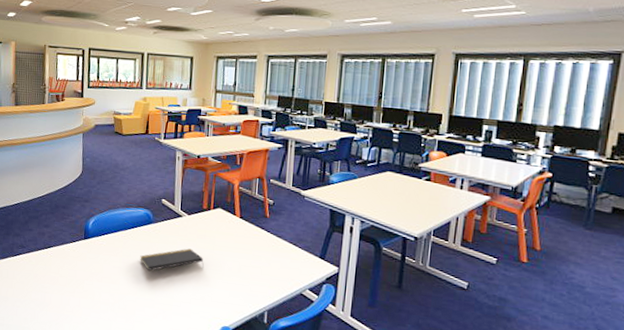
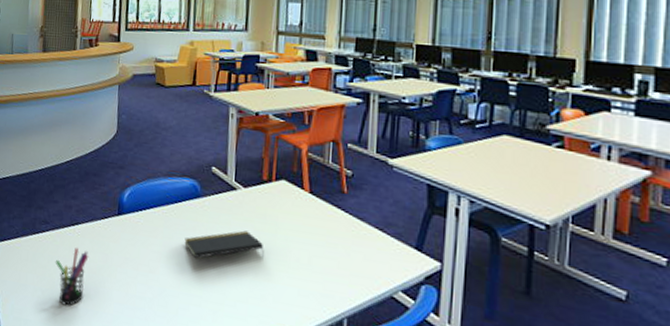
pen holder: none [31,266,60,313] -> present [55,248,89,306]

